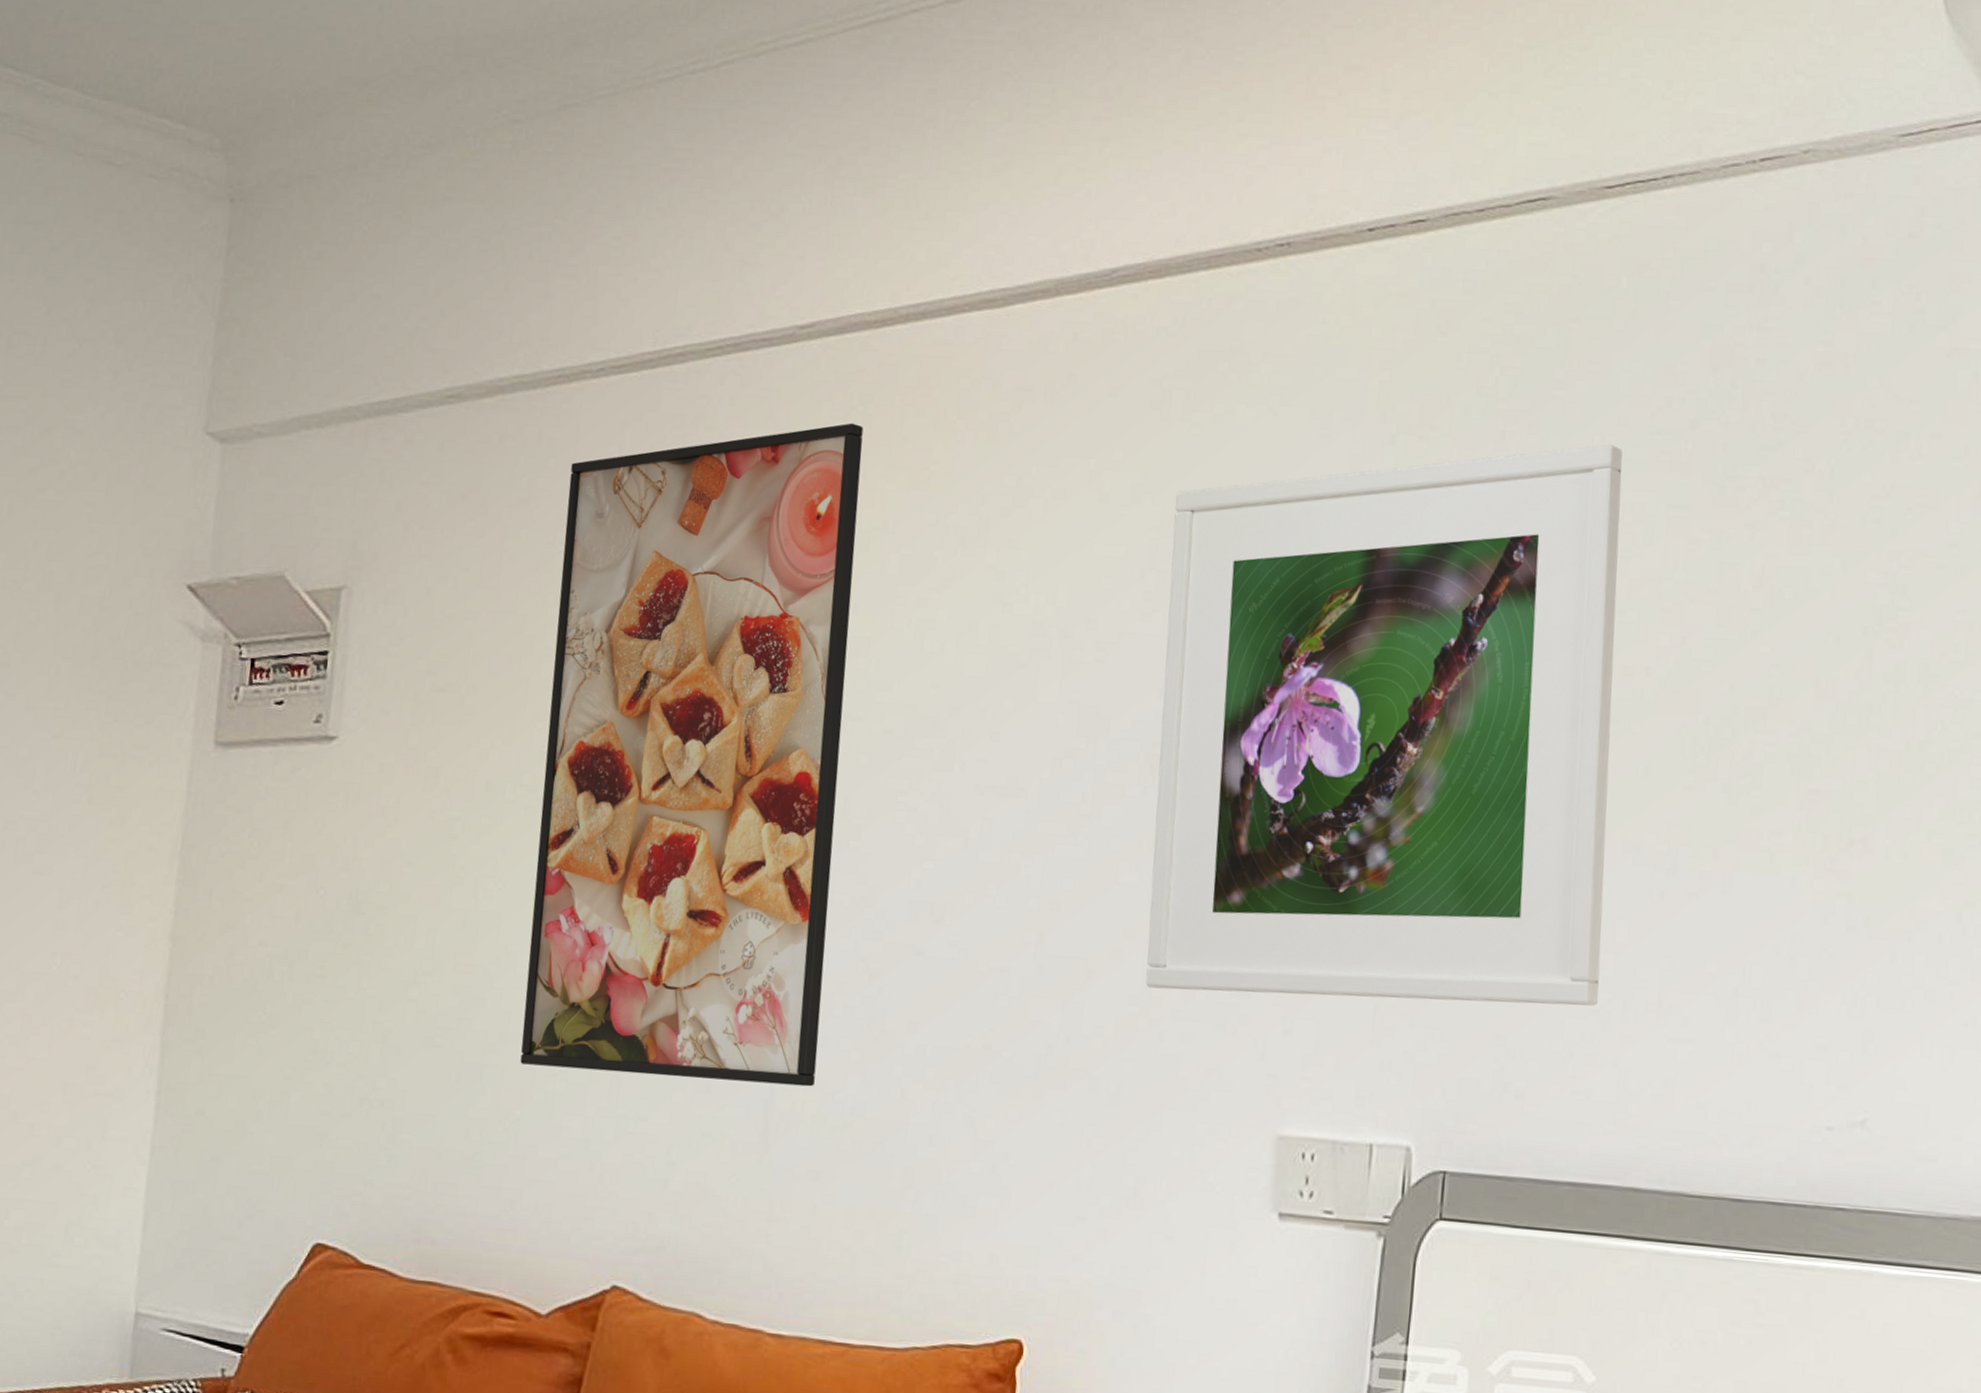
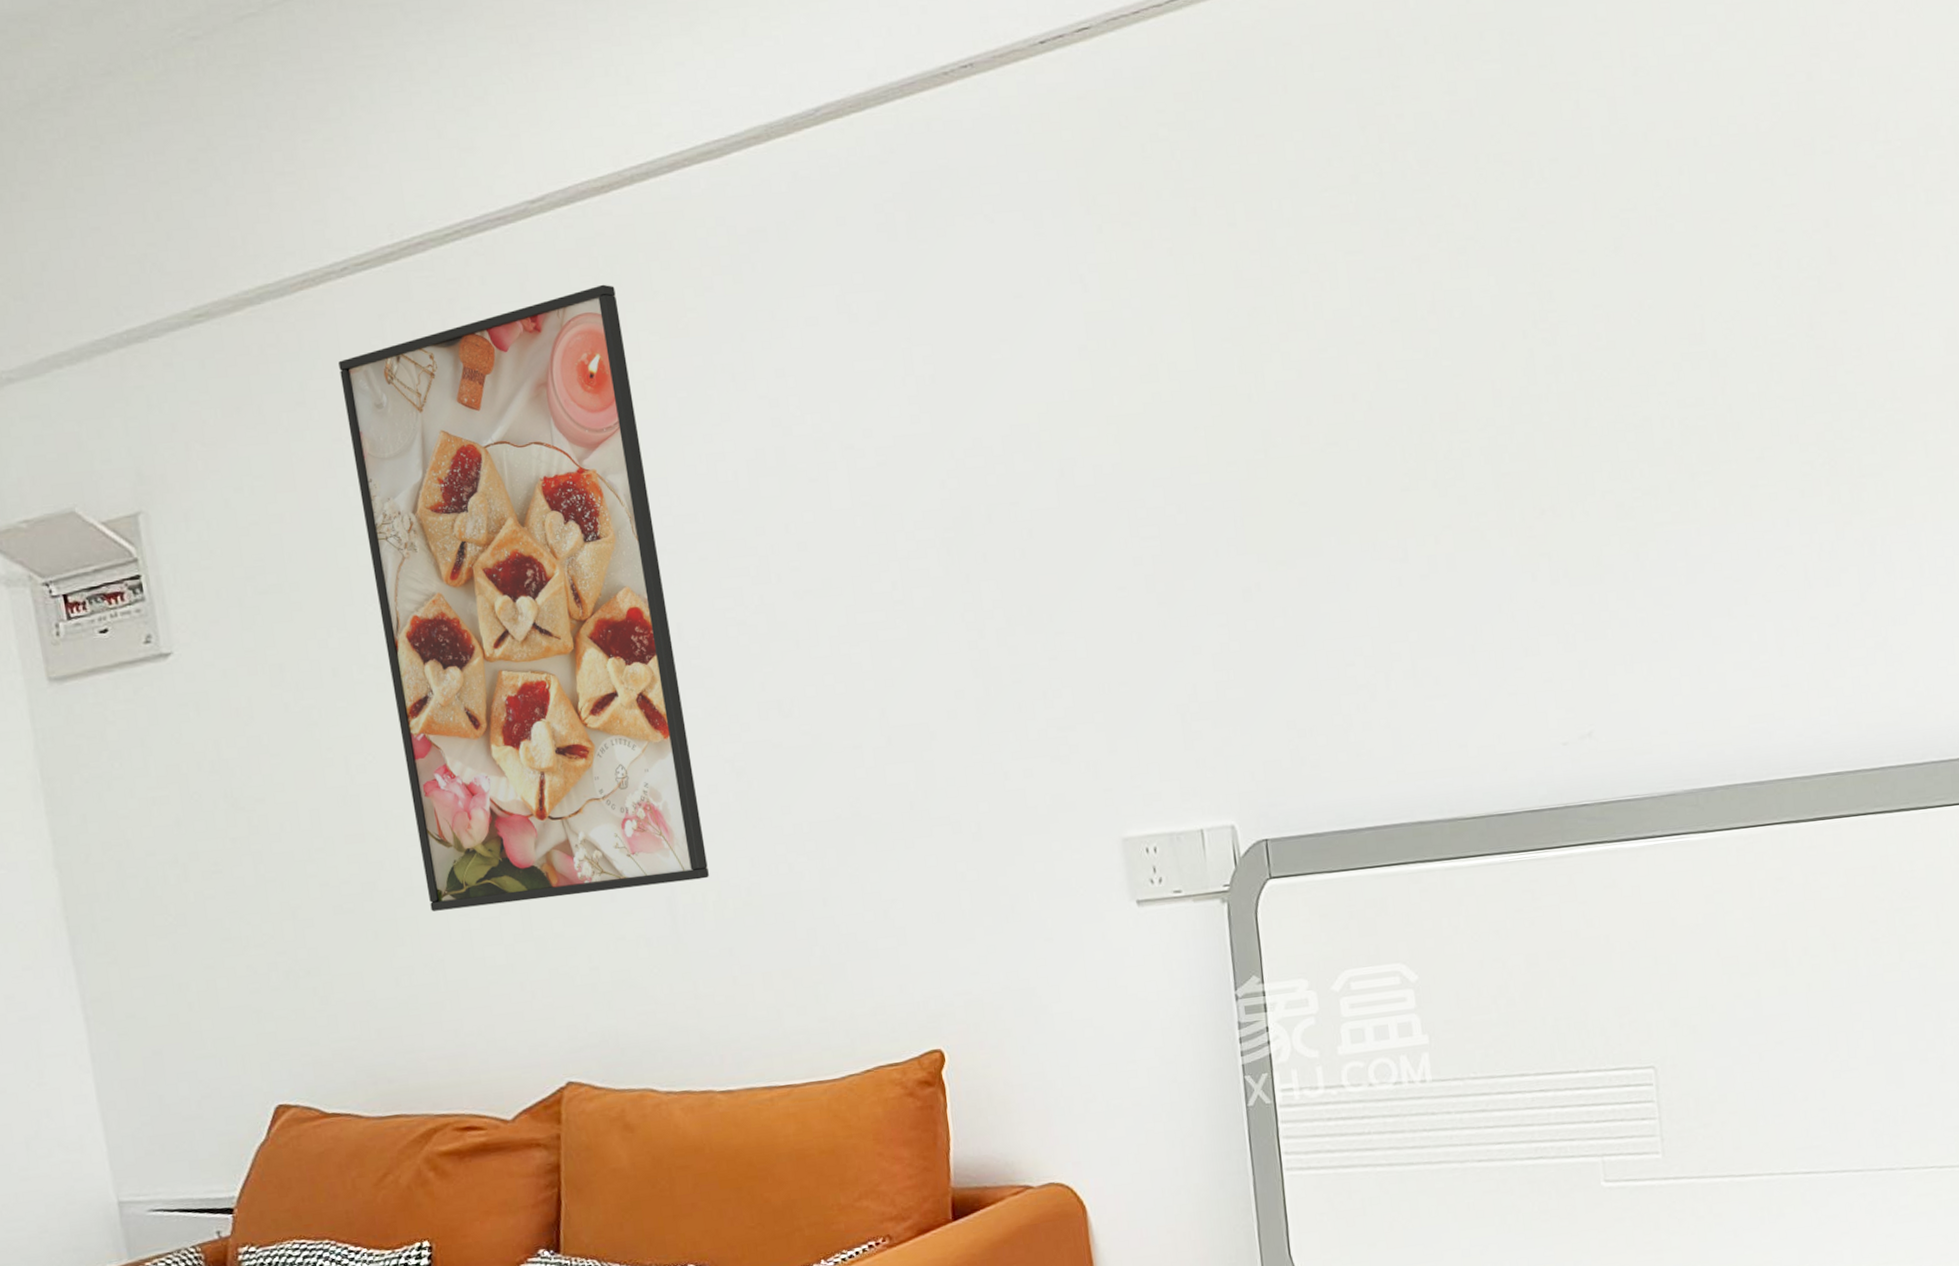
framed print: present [1145,444,1623,1006] -> none [918,206,1365,737]

